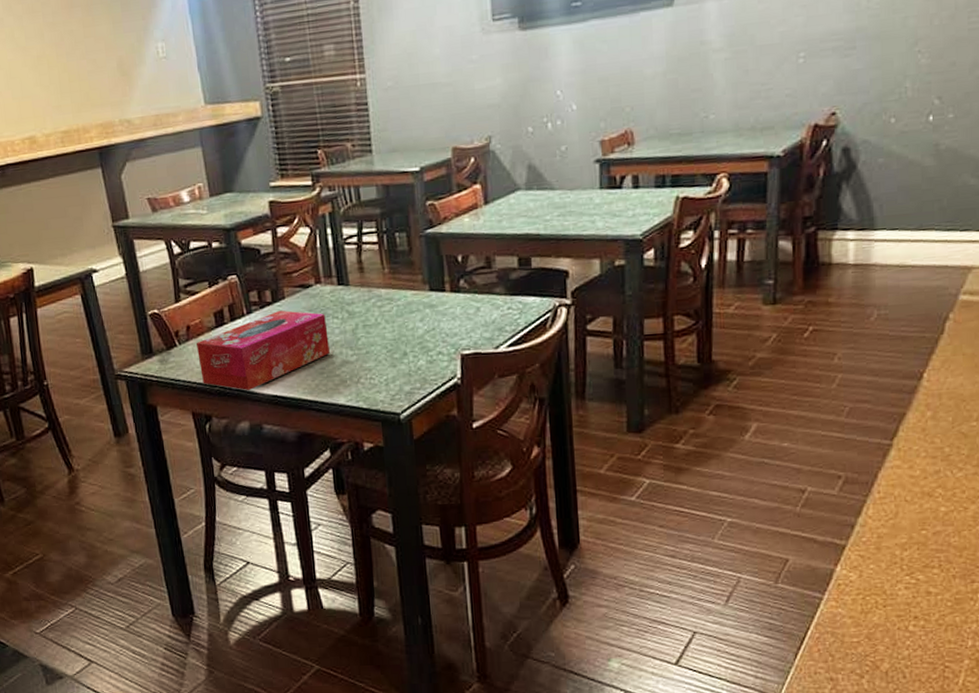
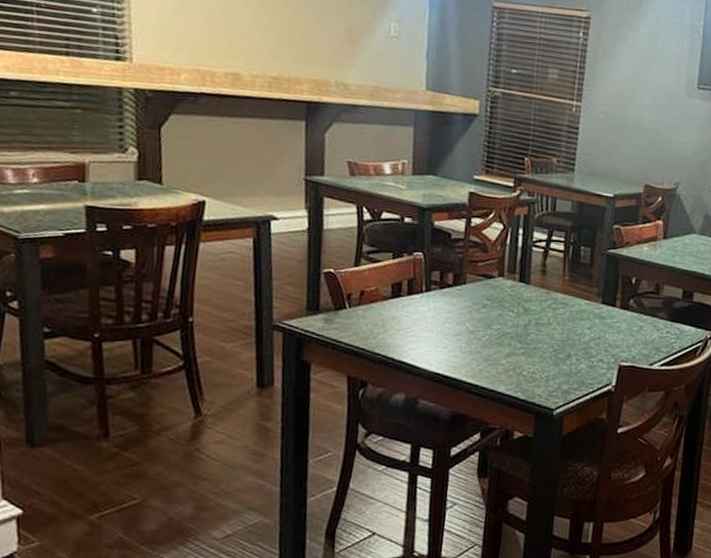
tissue box: present [197,310,330,391] -> none [365,293,502,365]

